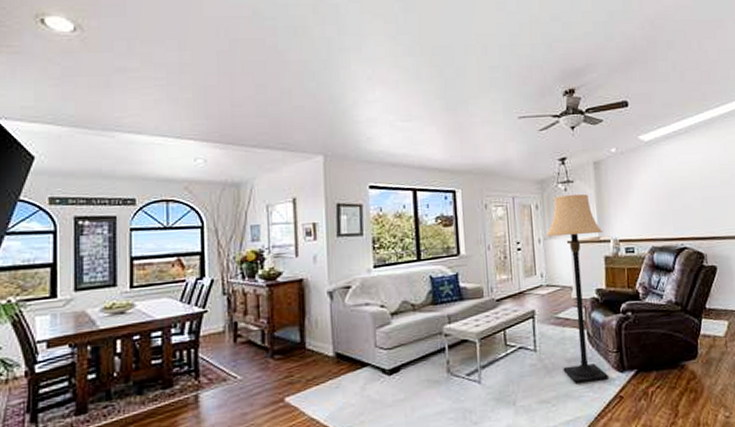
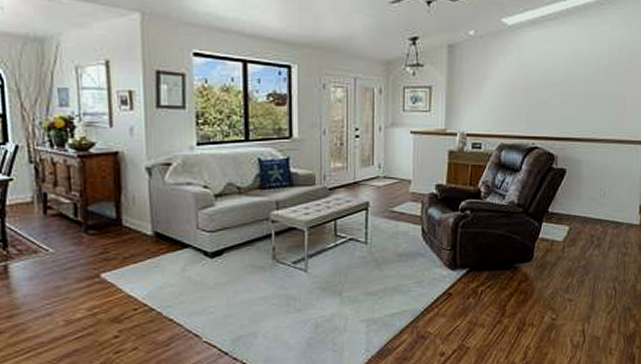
lamp: present [546,193,610,384] -> none [388,79,450,279]

